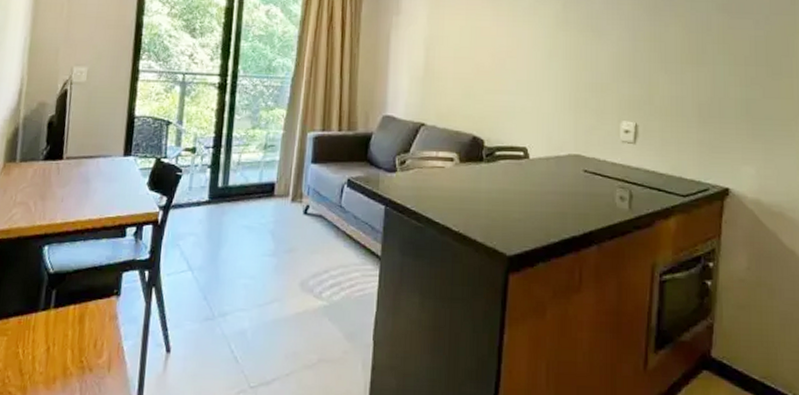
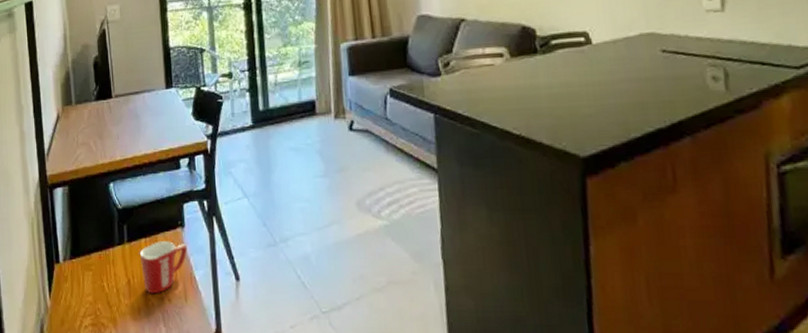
mug: none [65,309,120,363] -> present [139,241,188,294]

